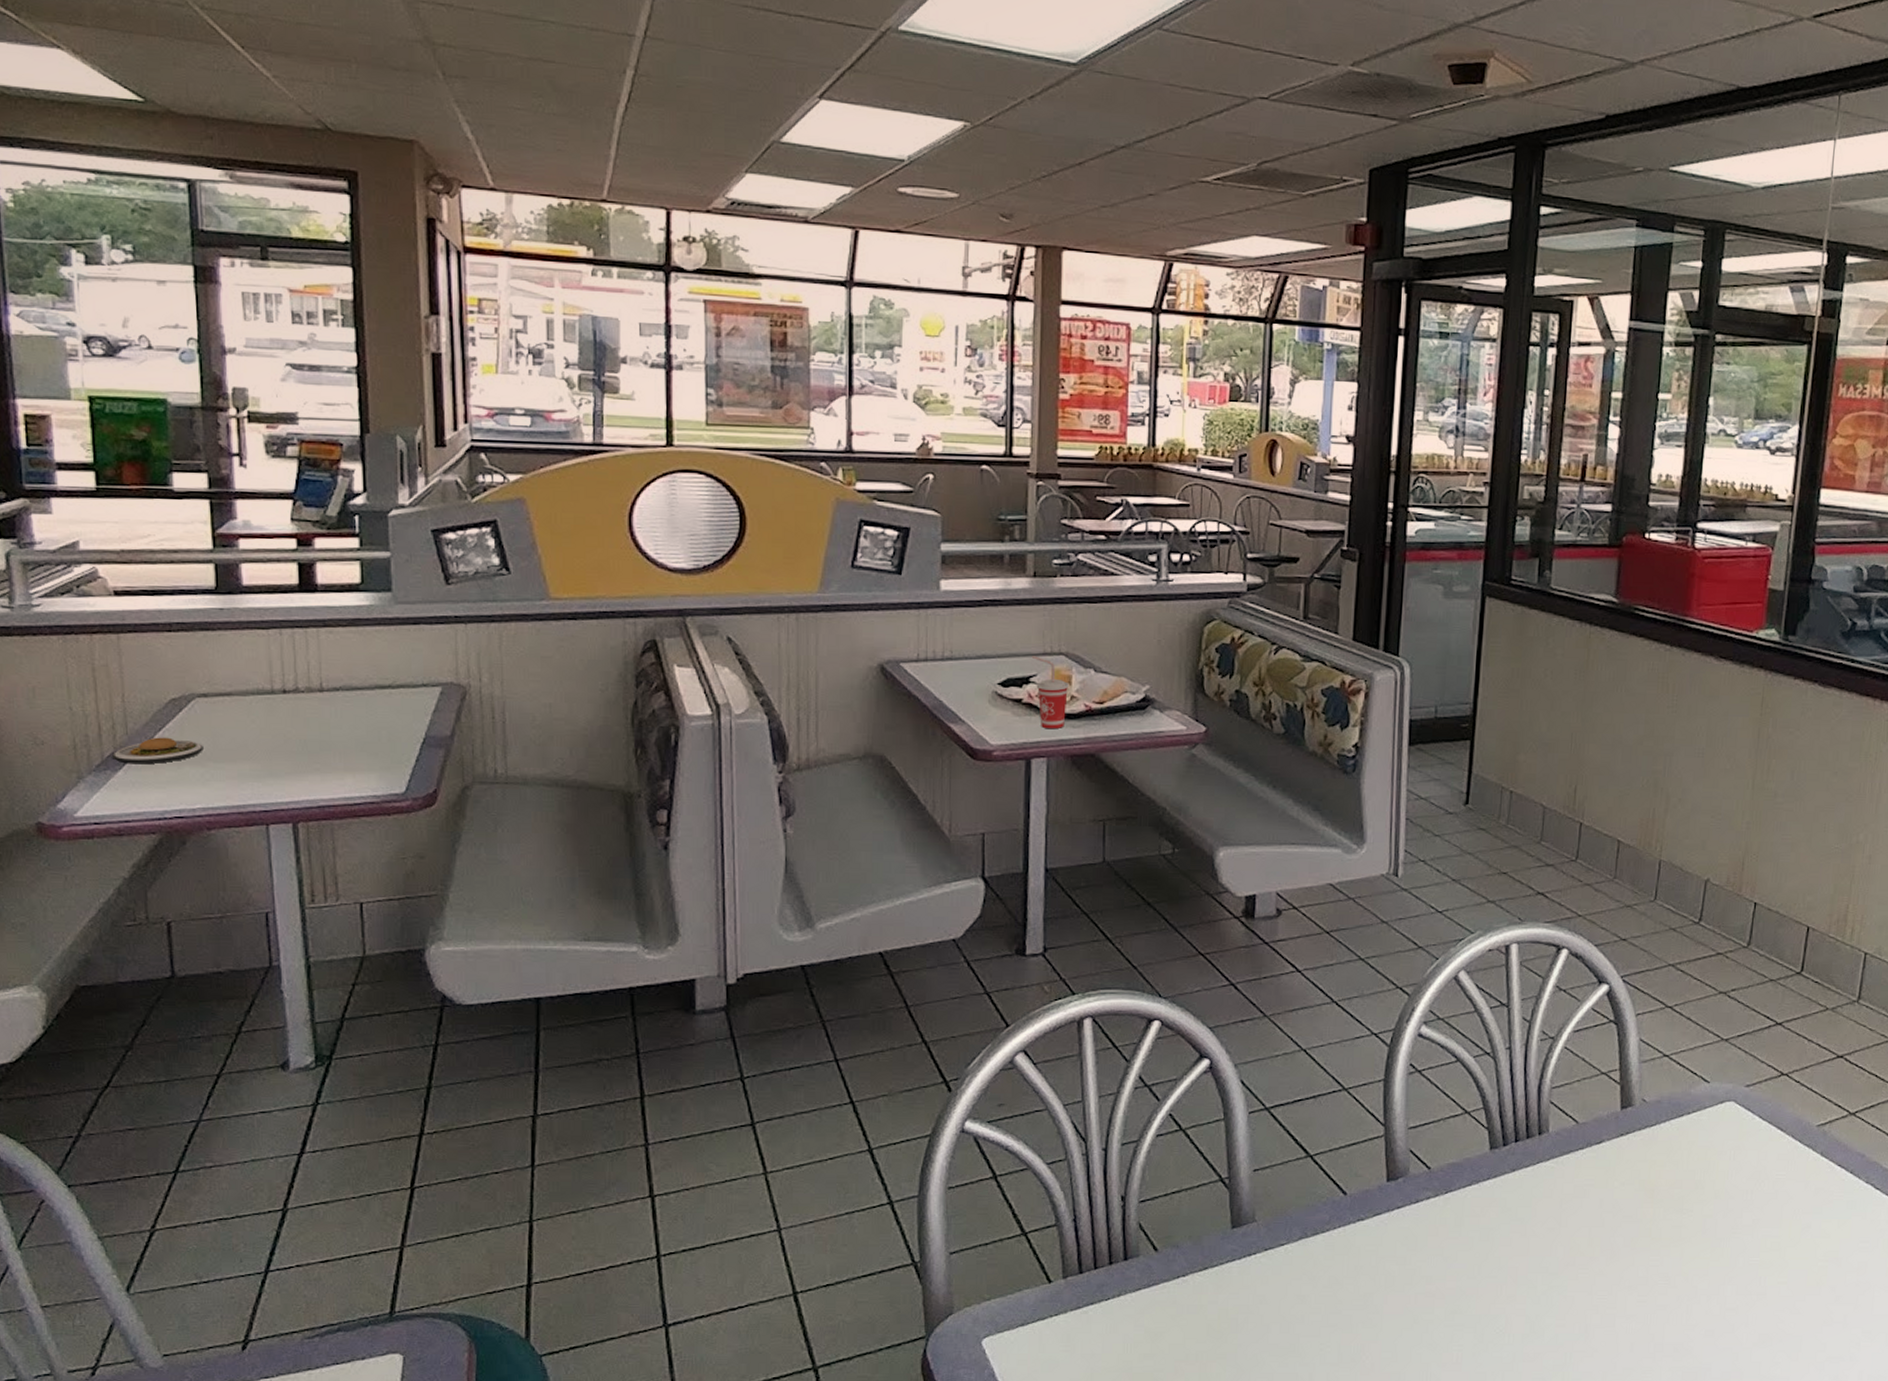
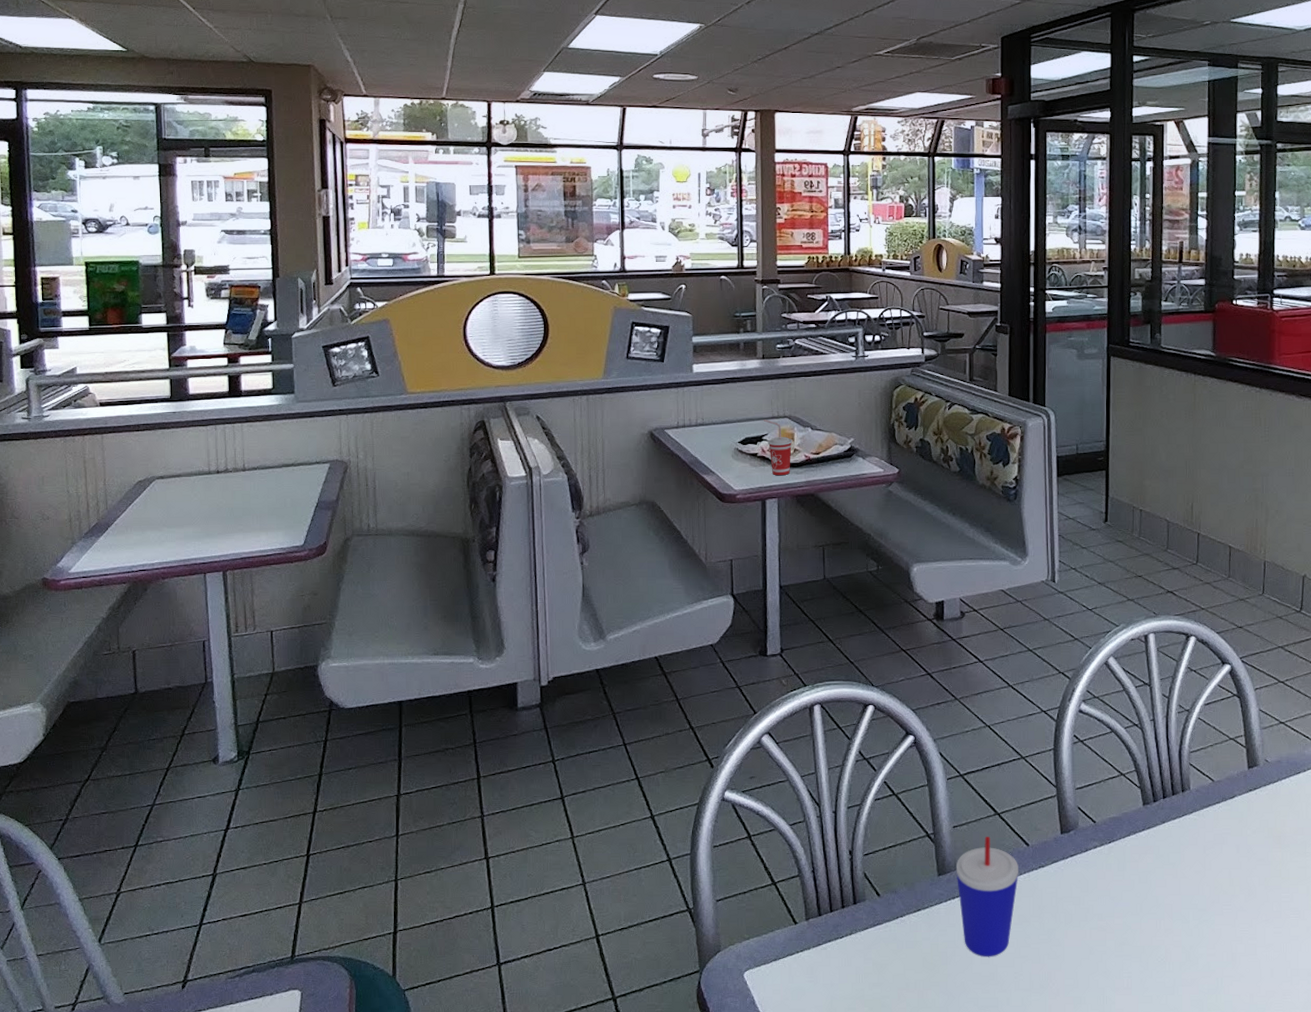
hamburger: present [112,737,204,765] -> none [96,510,160,531]
beverage cup: none [1254,1183,1332,1324] -> present [956,837,1019,956]

